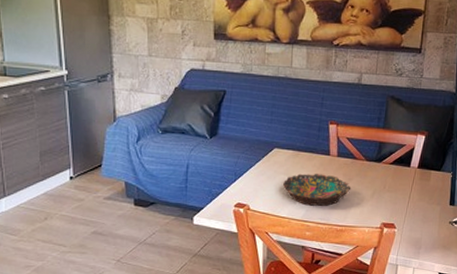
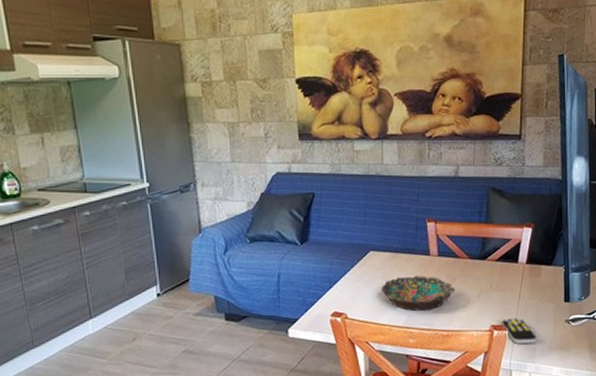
remote control: none [391,217,422,241] -> present [501,318,537,344]

